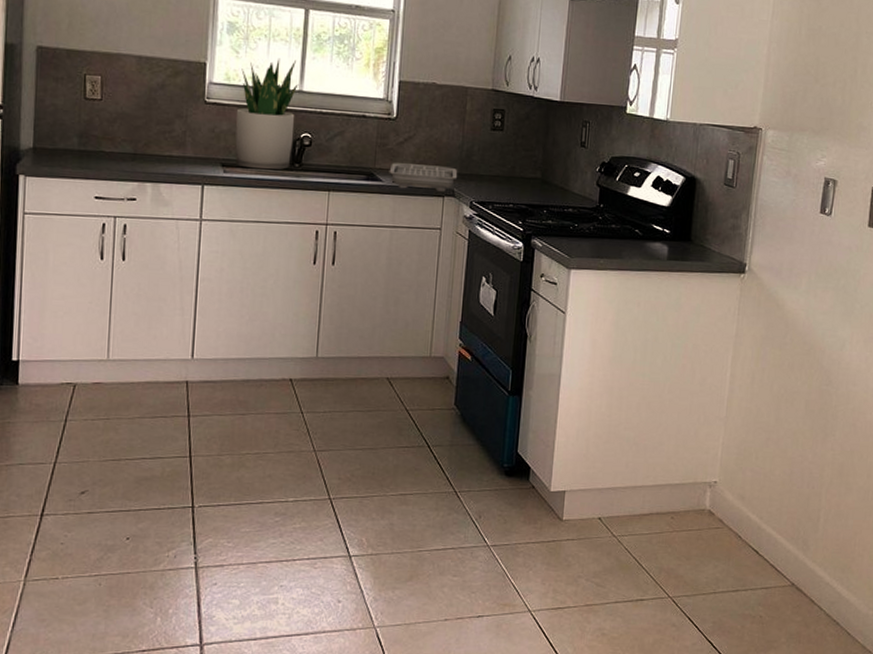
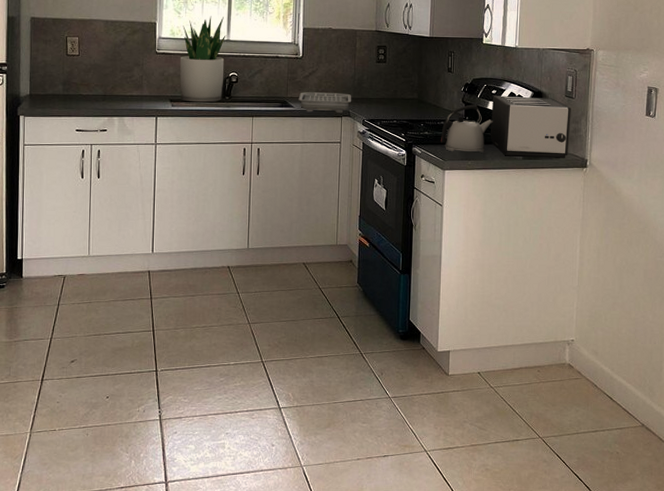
kettle: none [566,189,634,250] -> present [440,104,493,153]
toaster: none [628,179,731,262] -> present [490,96,571,159]

